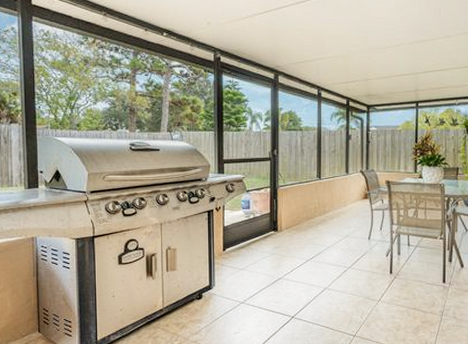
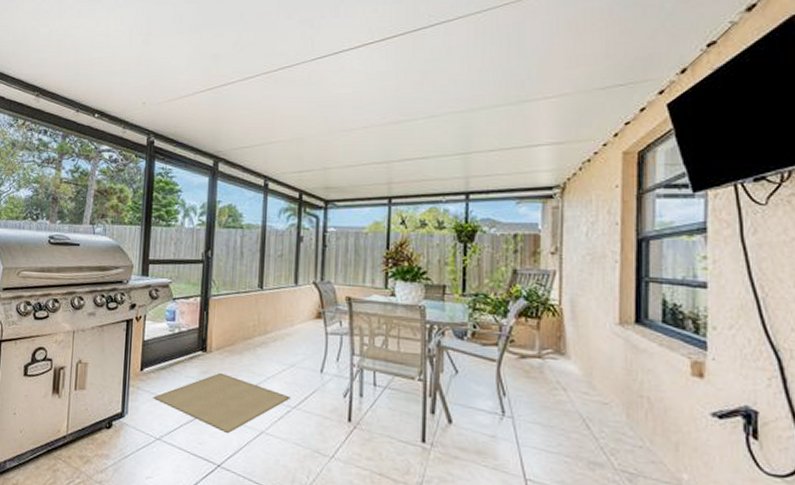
doormat: none [235,246,346,292] -> present [153,372,290,433]

